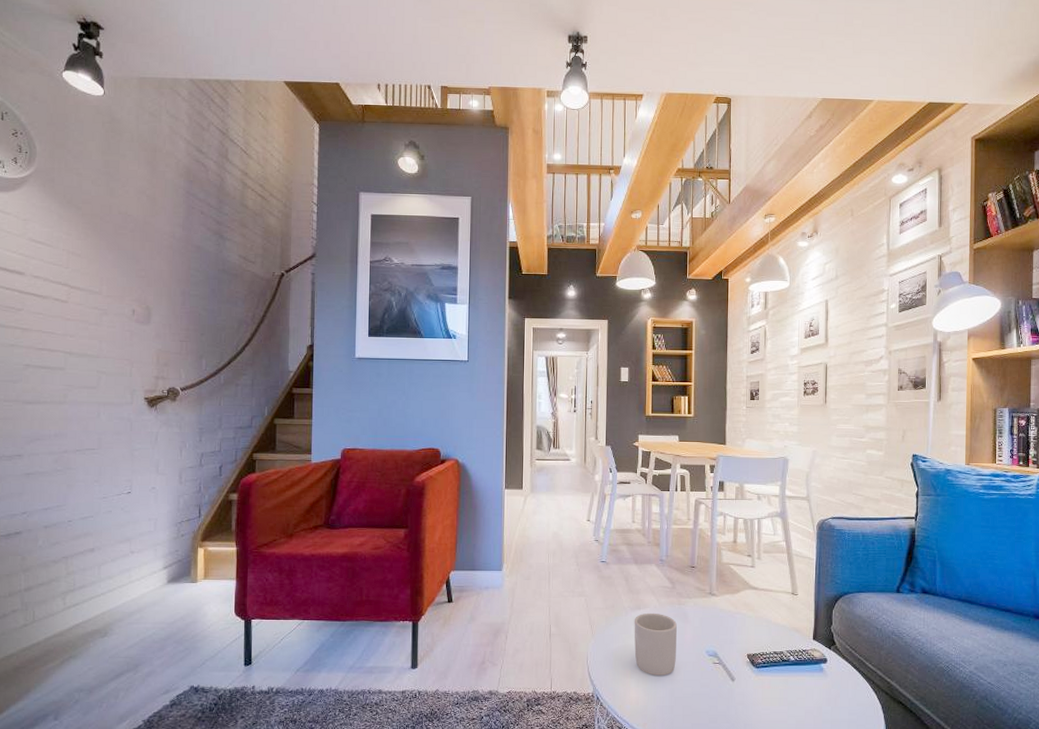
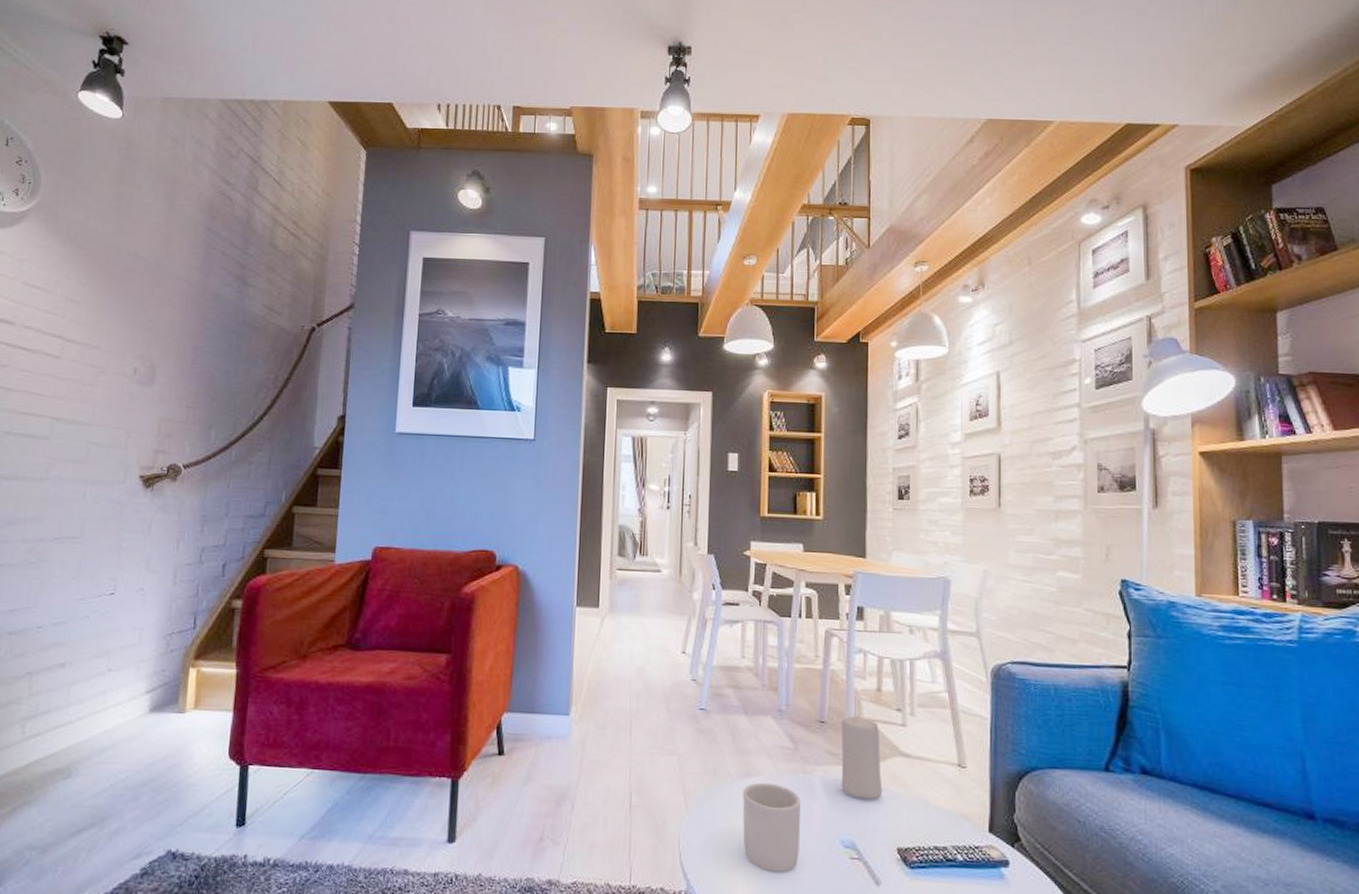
candle: none [706,561,737,621] -> present [840,716,883,800]

